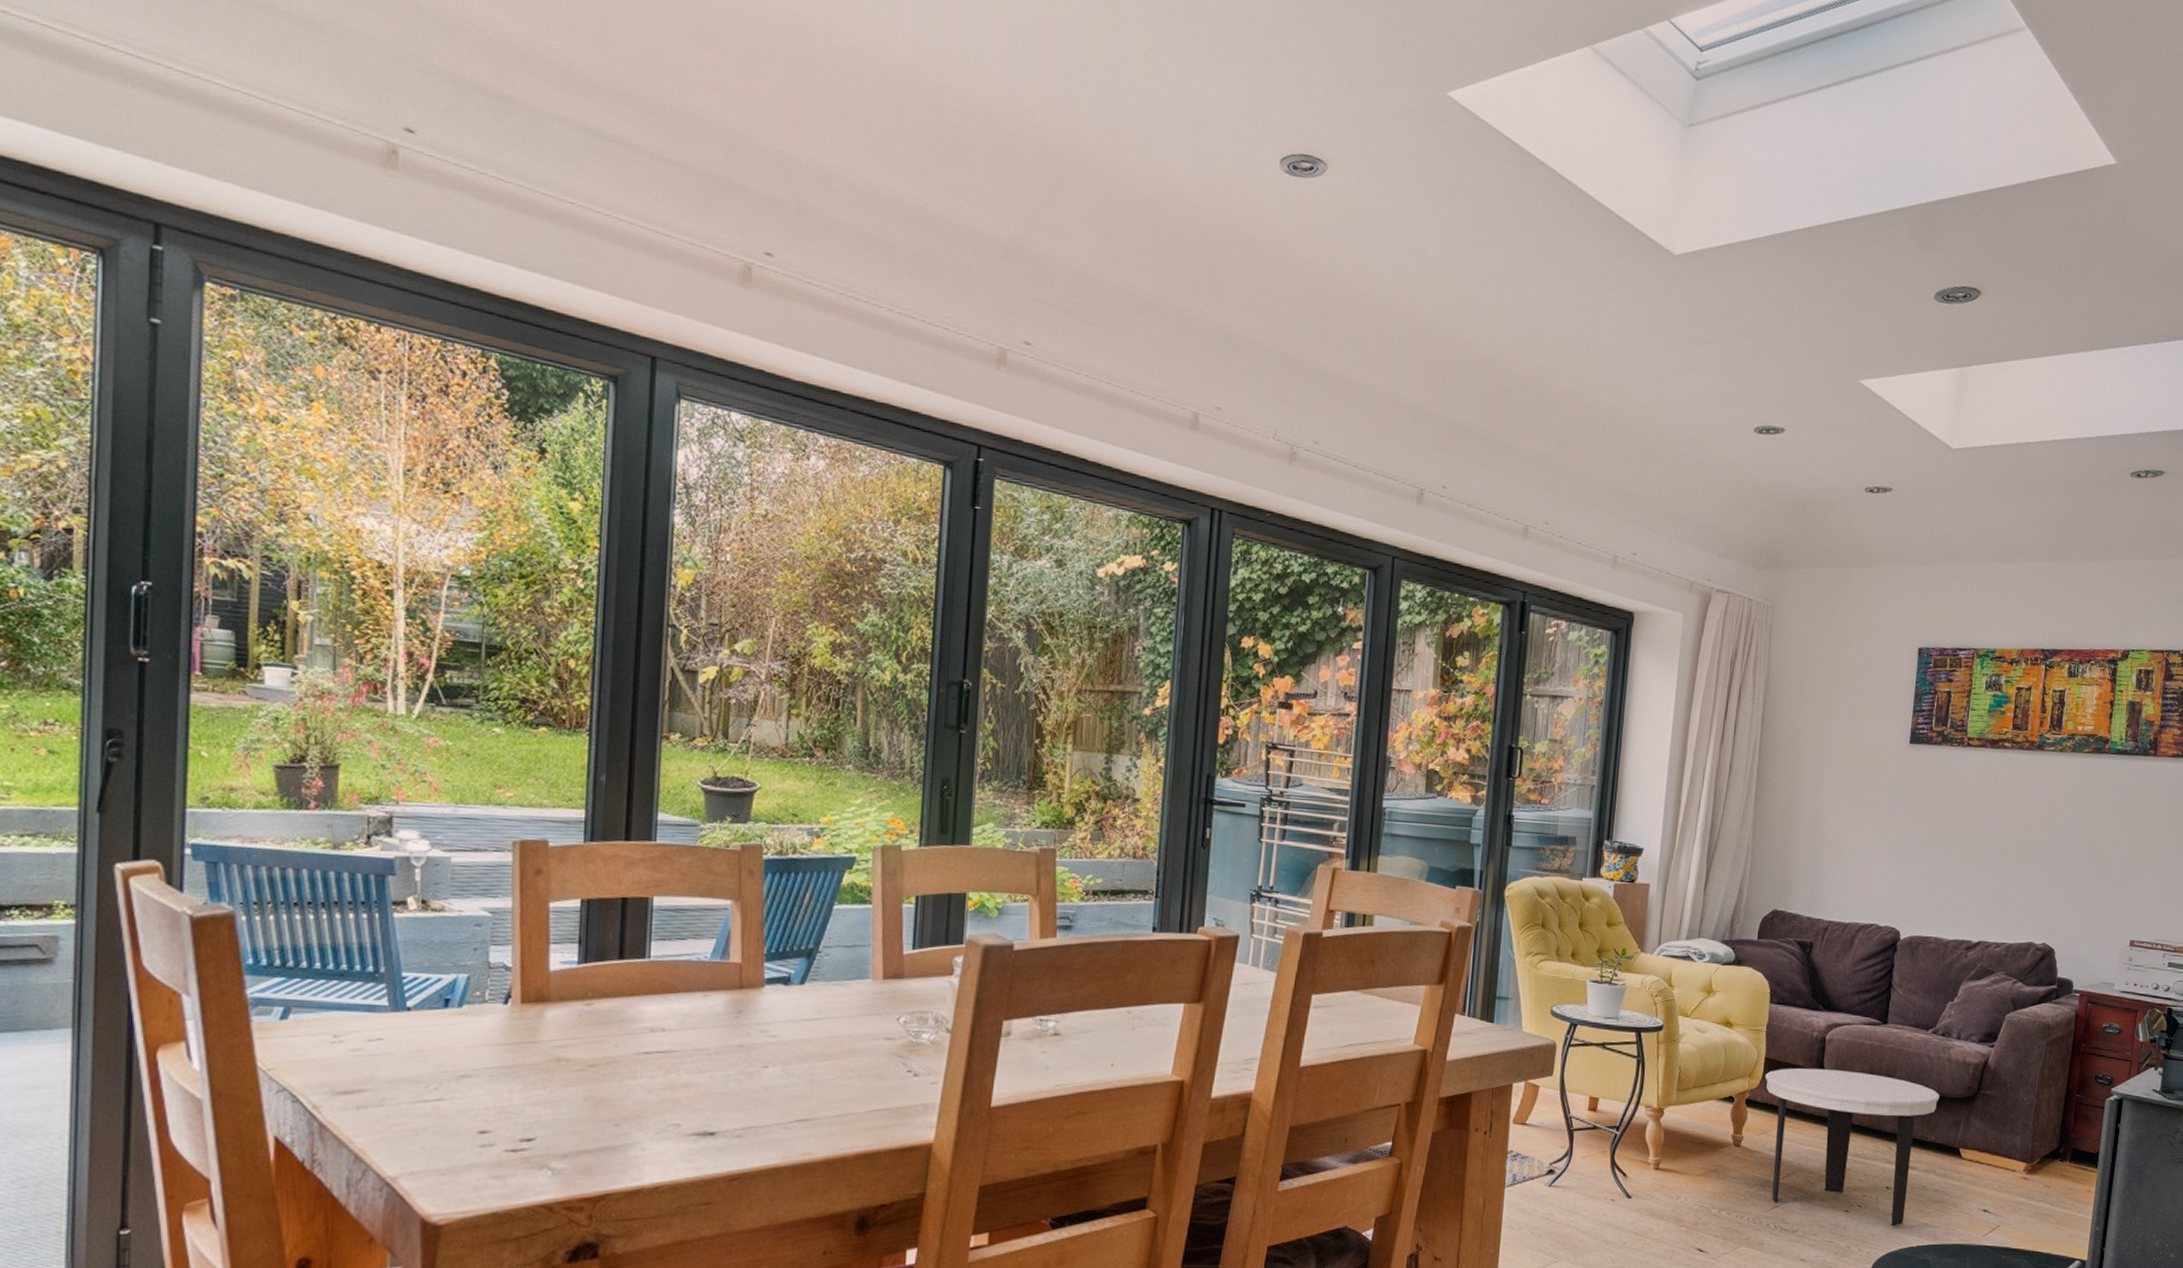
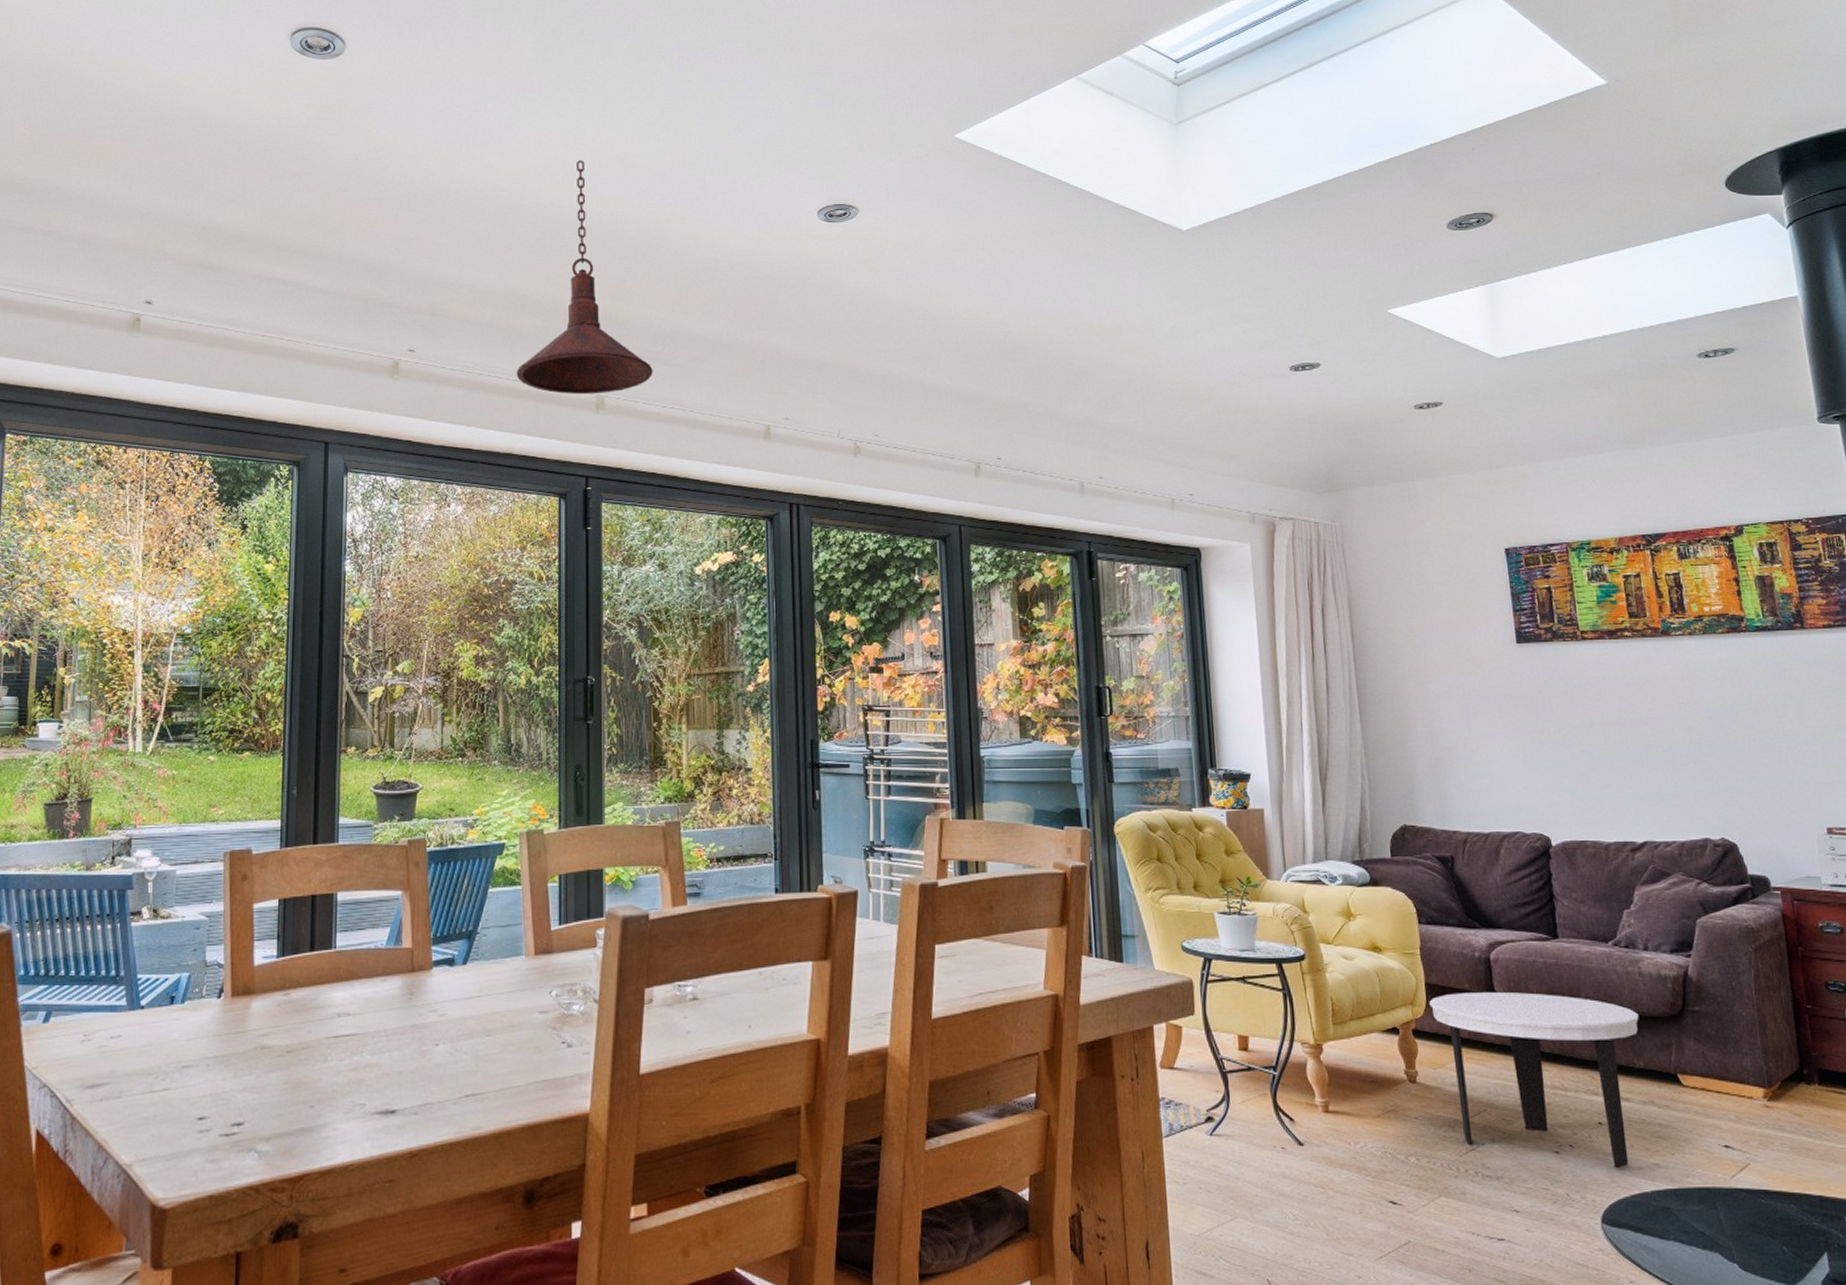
pendant light: none [901,37,1069,347] -> present [516,160,653,395]

